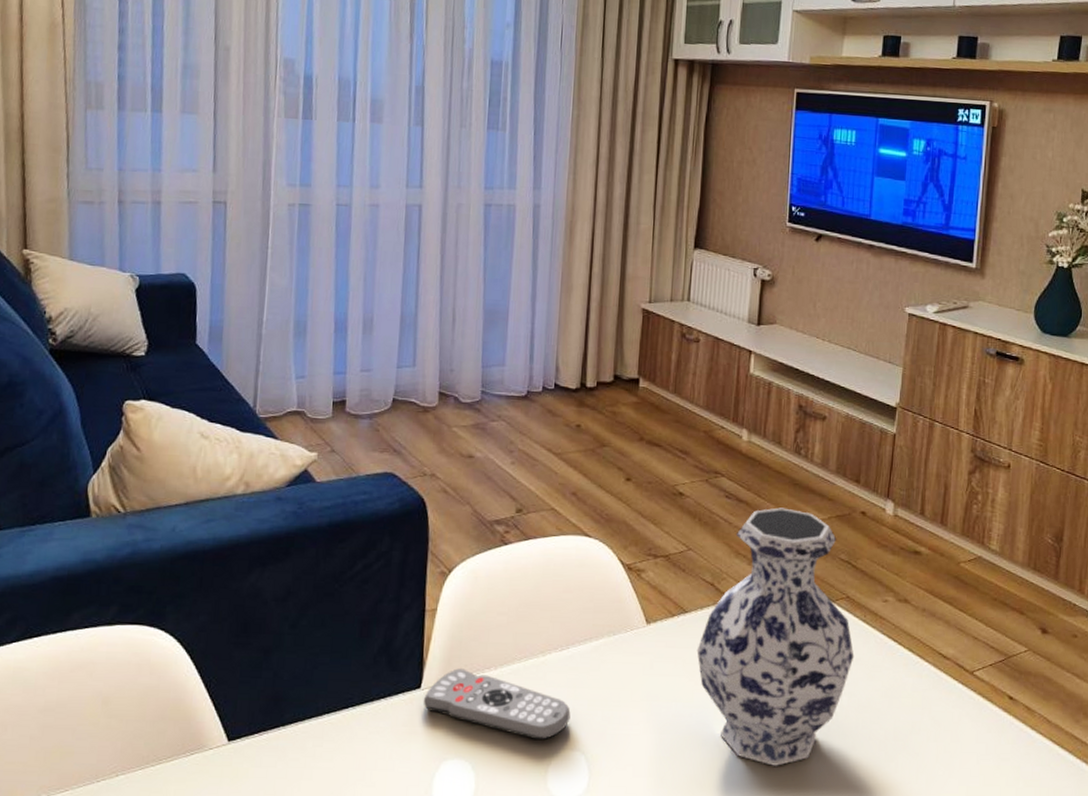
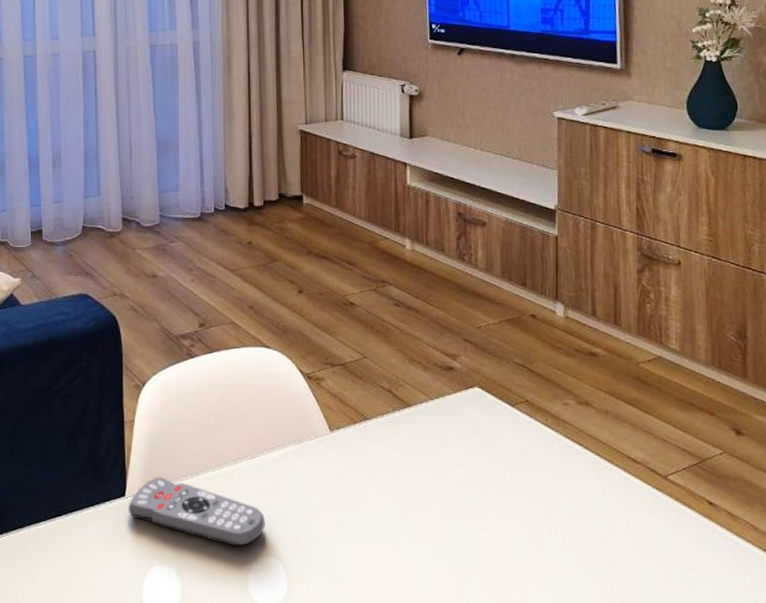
vase: present [696,507,855,766] -> none [381,313,540,574]

